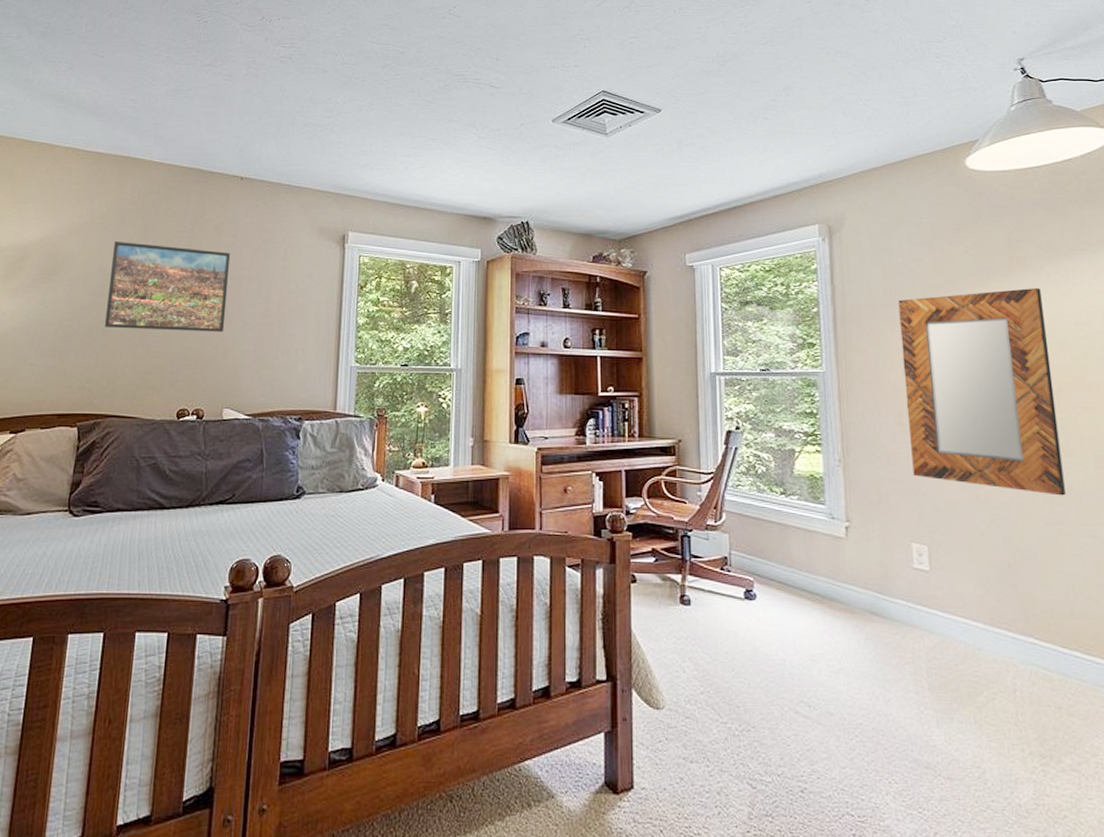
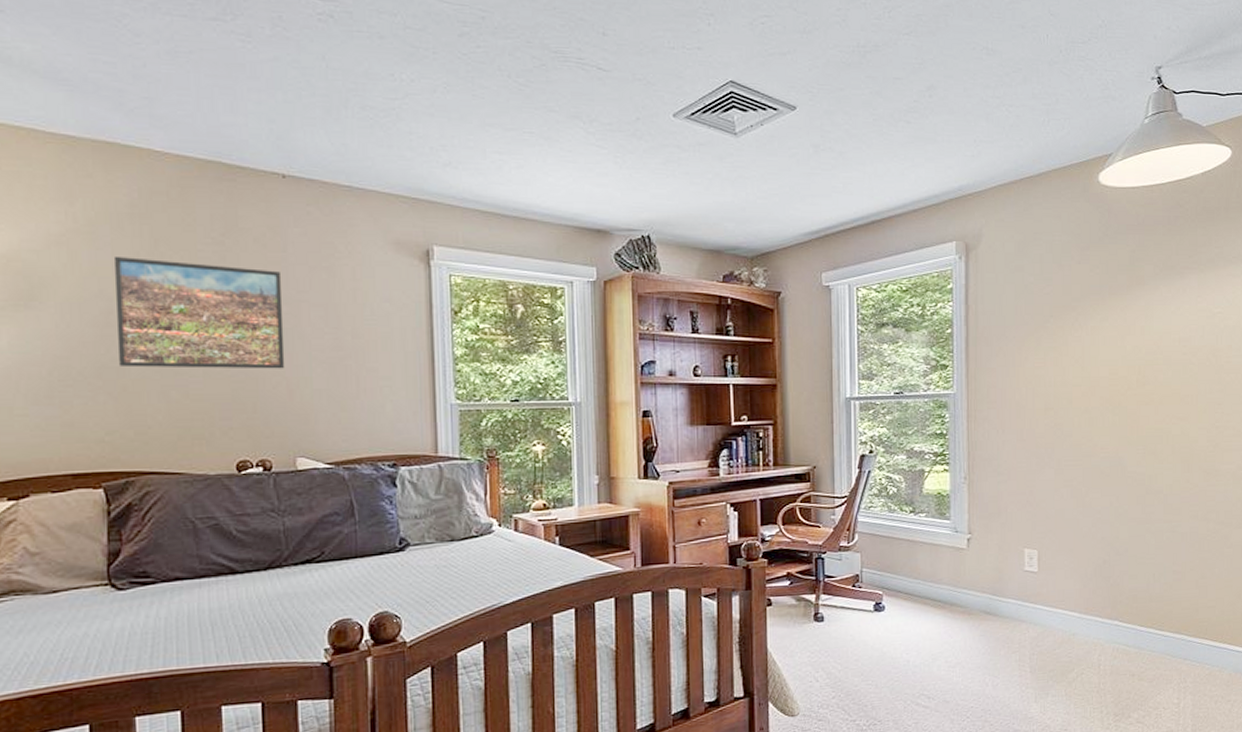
home mirror: present [898,288,1066,496] -> none [1027,307,1156,498]

